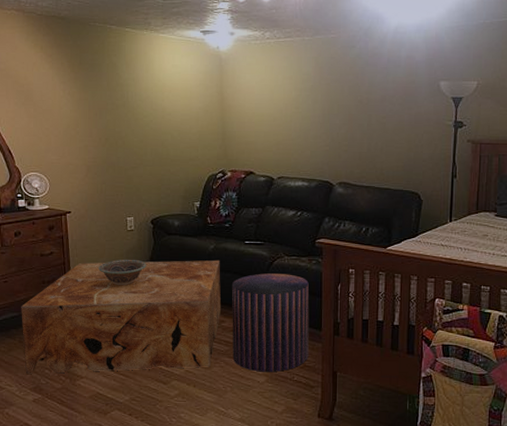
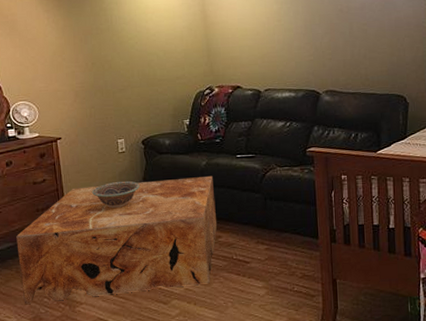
pouf: present [231,273,309,372] -> none [225,184,307,285]

